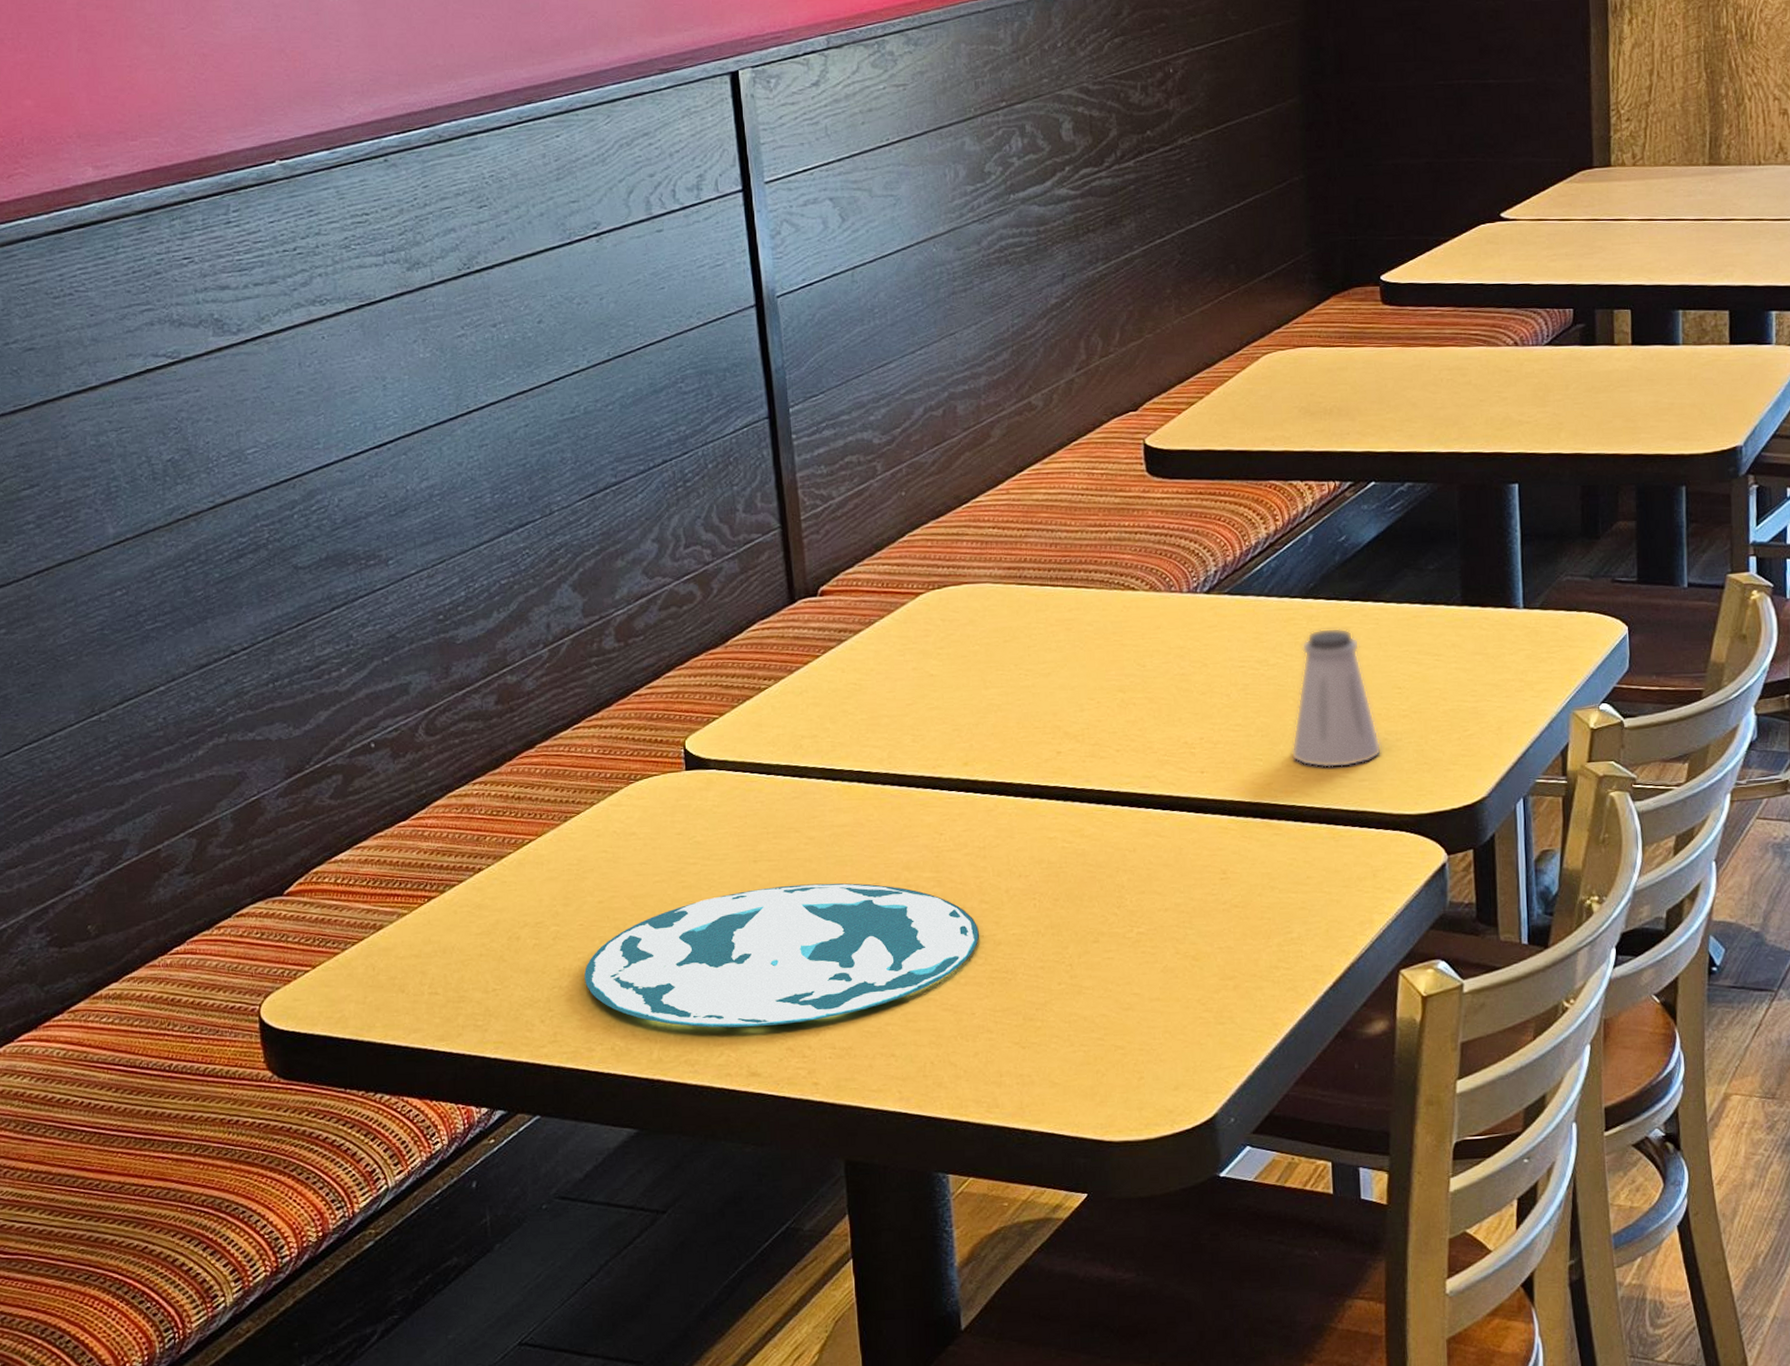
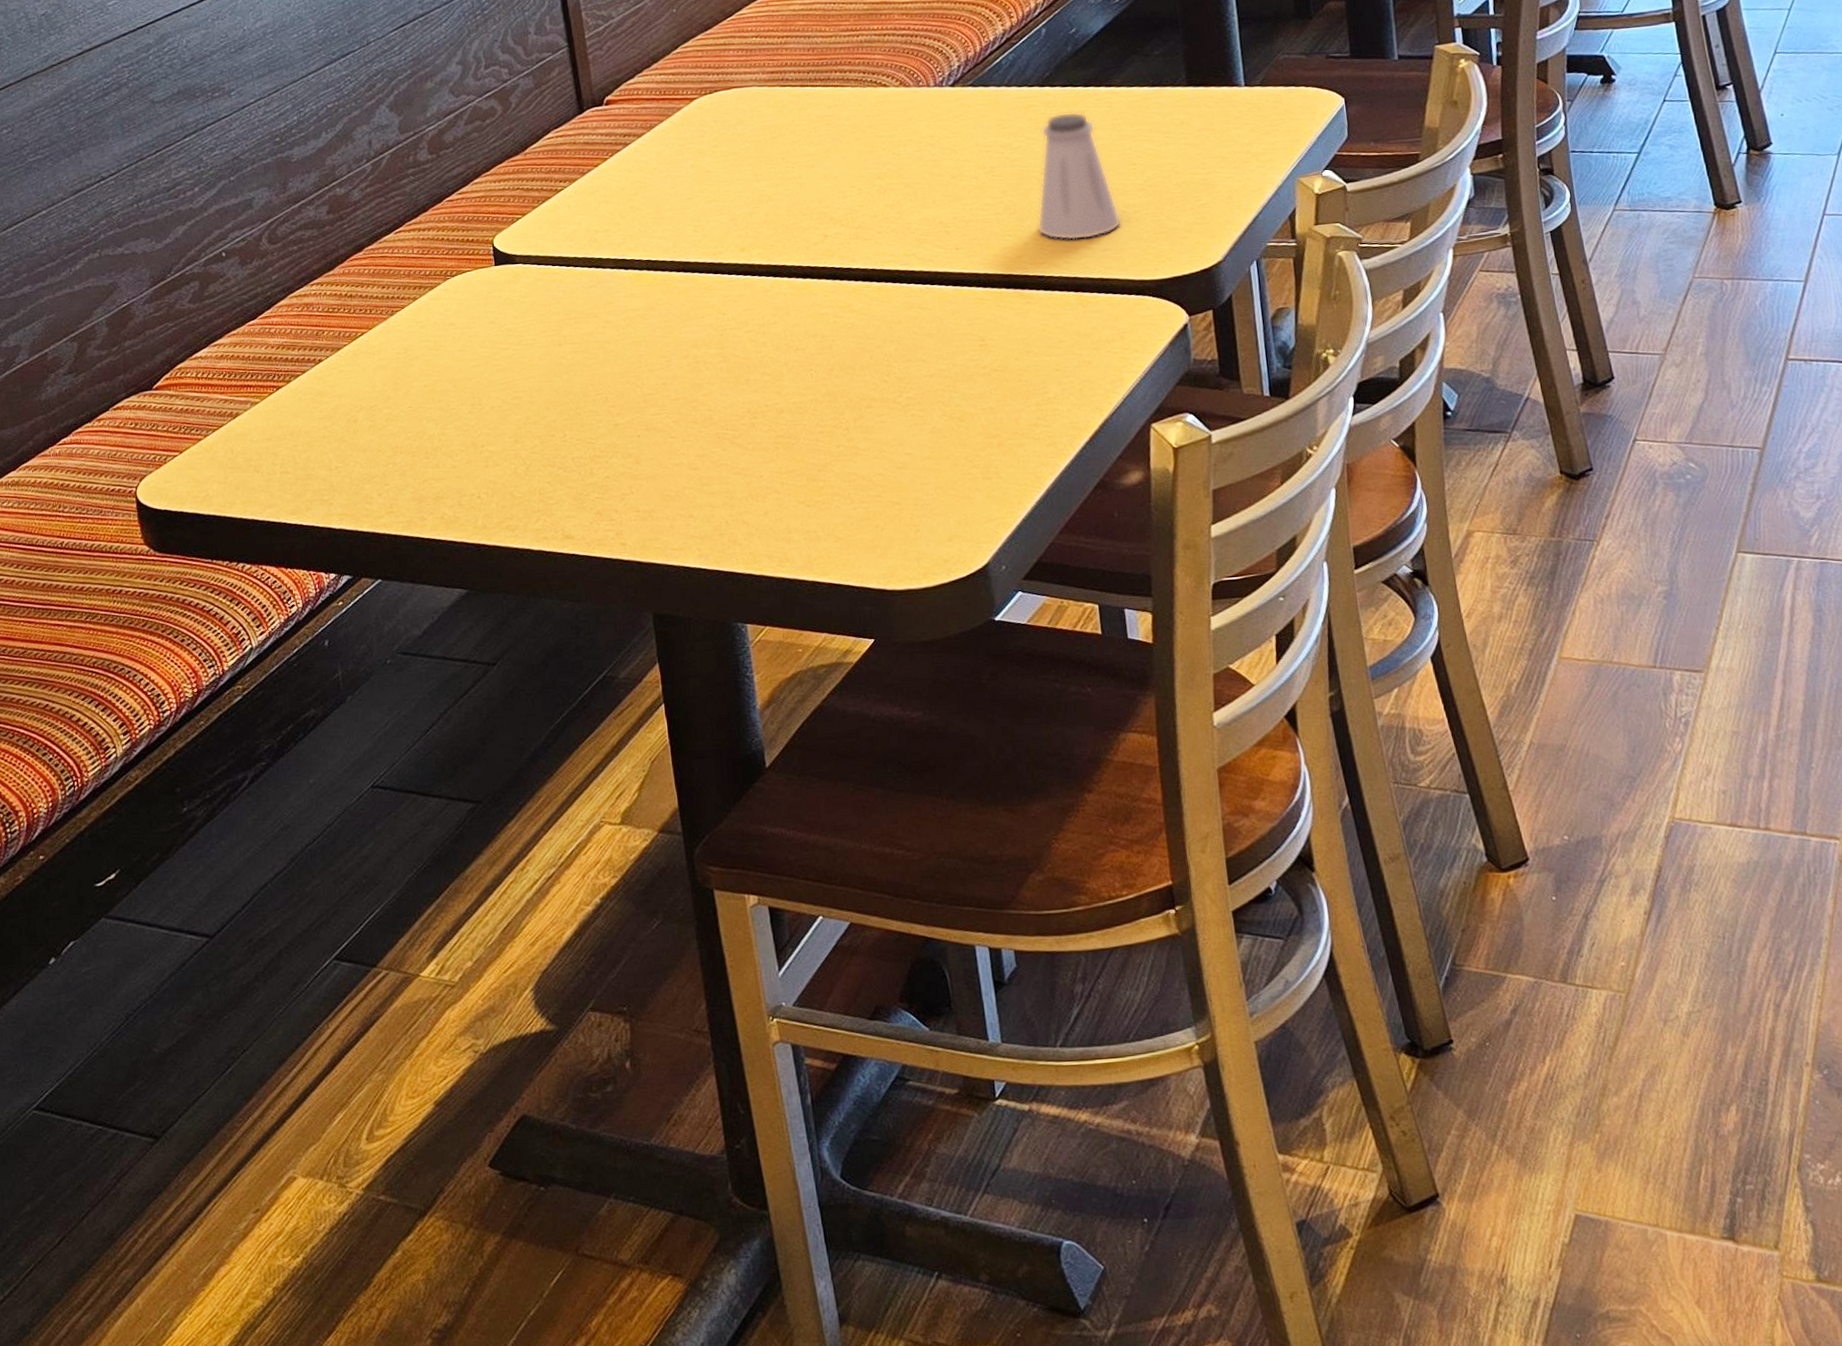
plate: present [584,883,979,1028] -> none [414,361,763,496]

